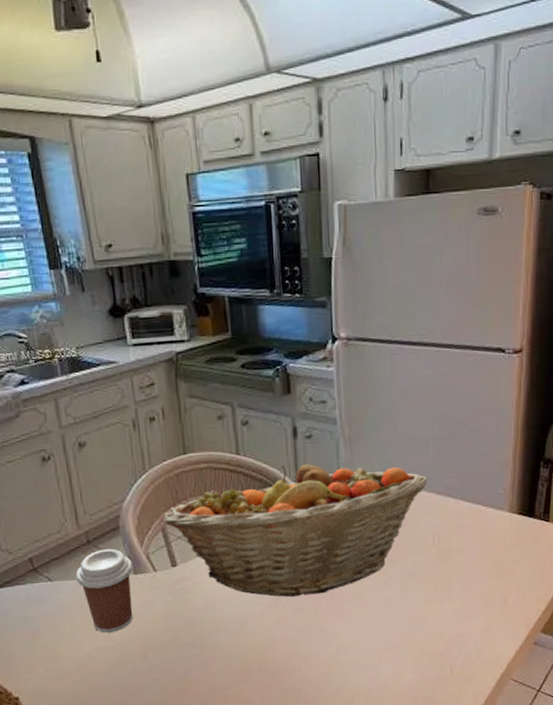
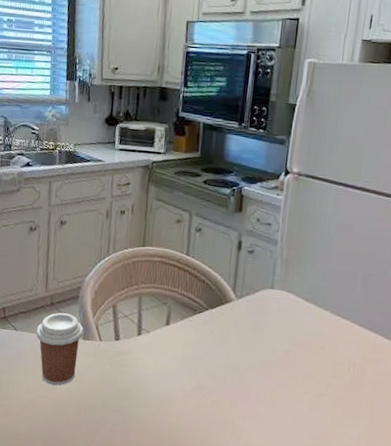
fruit basket: present [163,464,427,597] -> none [116,272,352,393]

